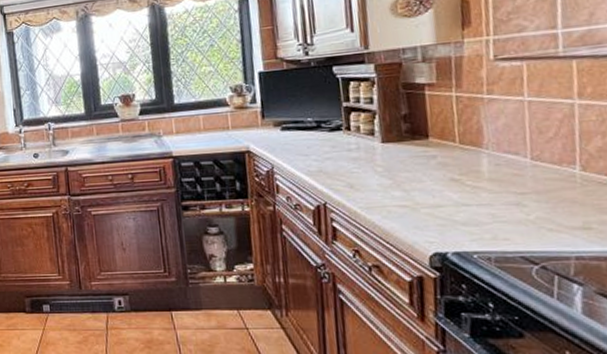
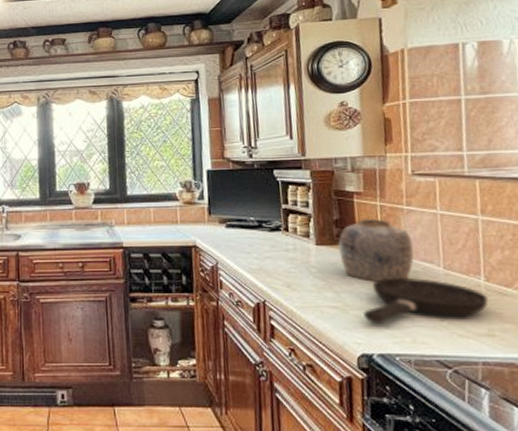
decorative jar: none [406,110,497,178] -> present [337,217,415,282]
frying pan: none [436,171,585,222] -> present [363,277,489,325]

